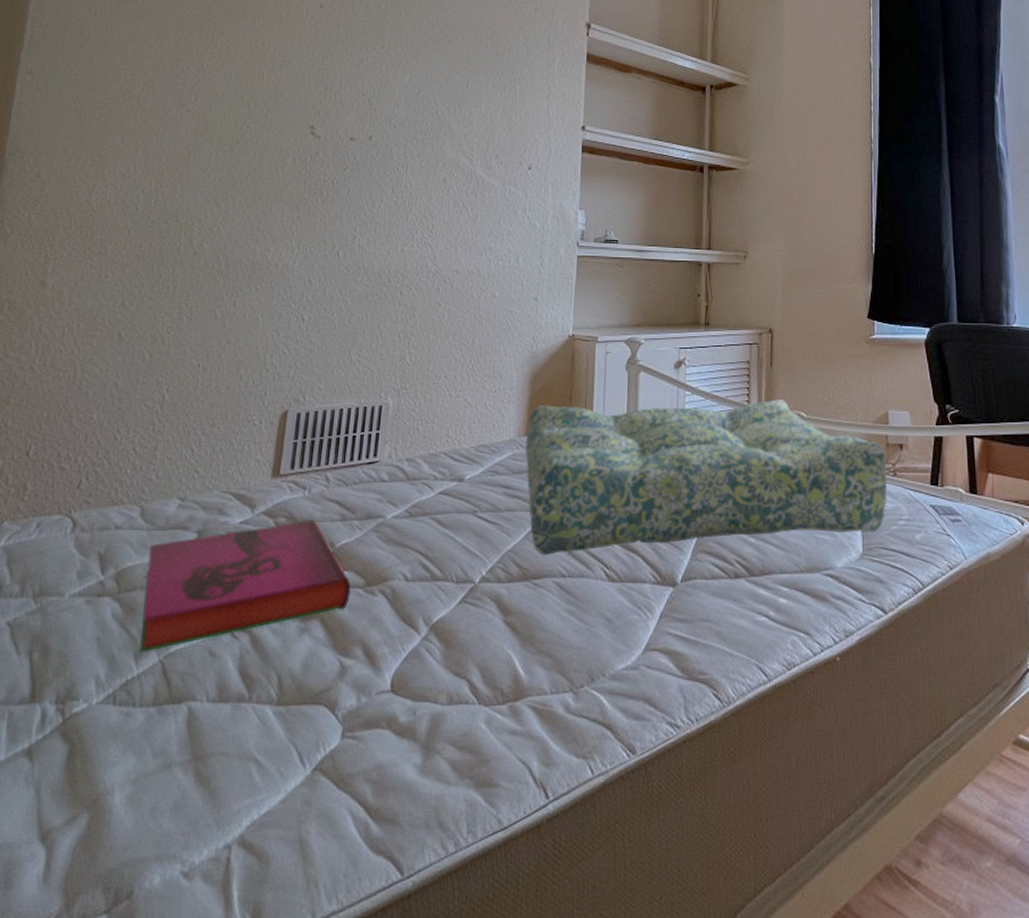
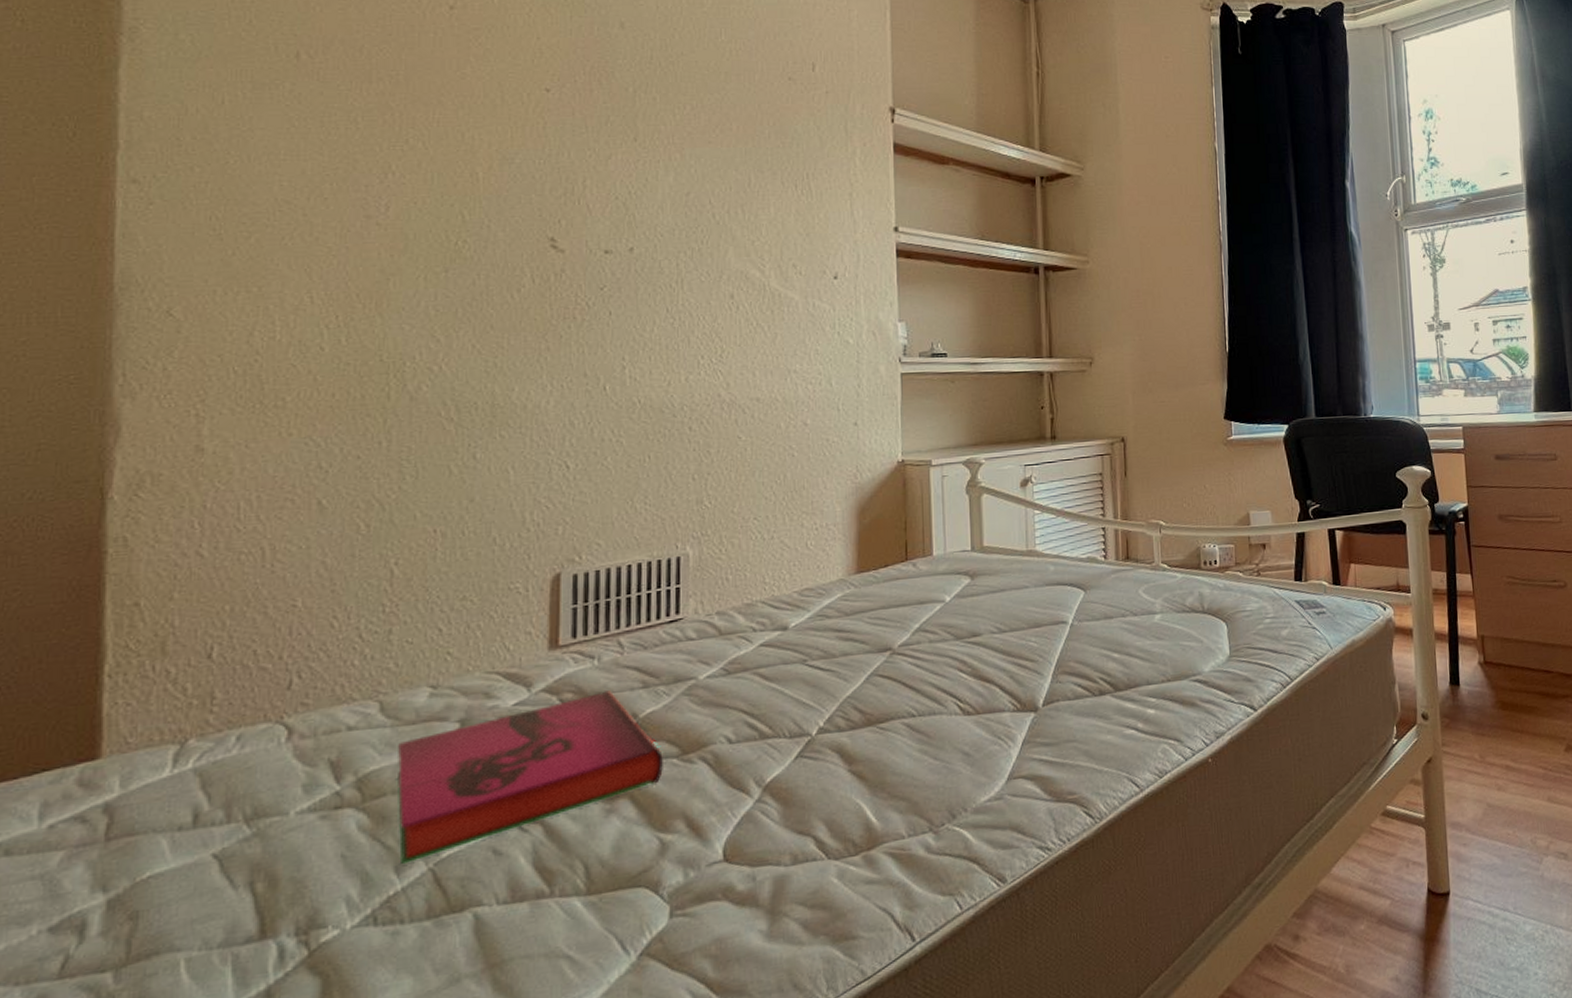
seat cushion: present [525,399,888,555] -> none [858,510,1253,697]

